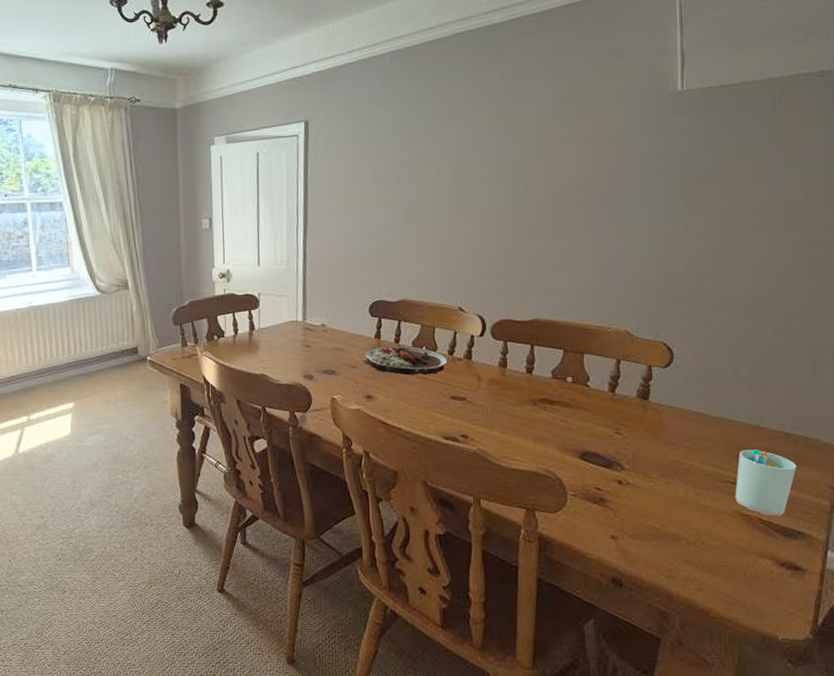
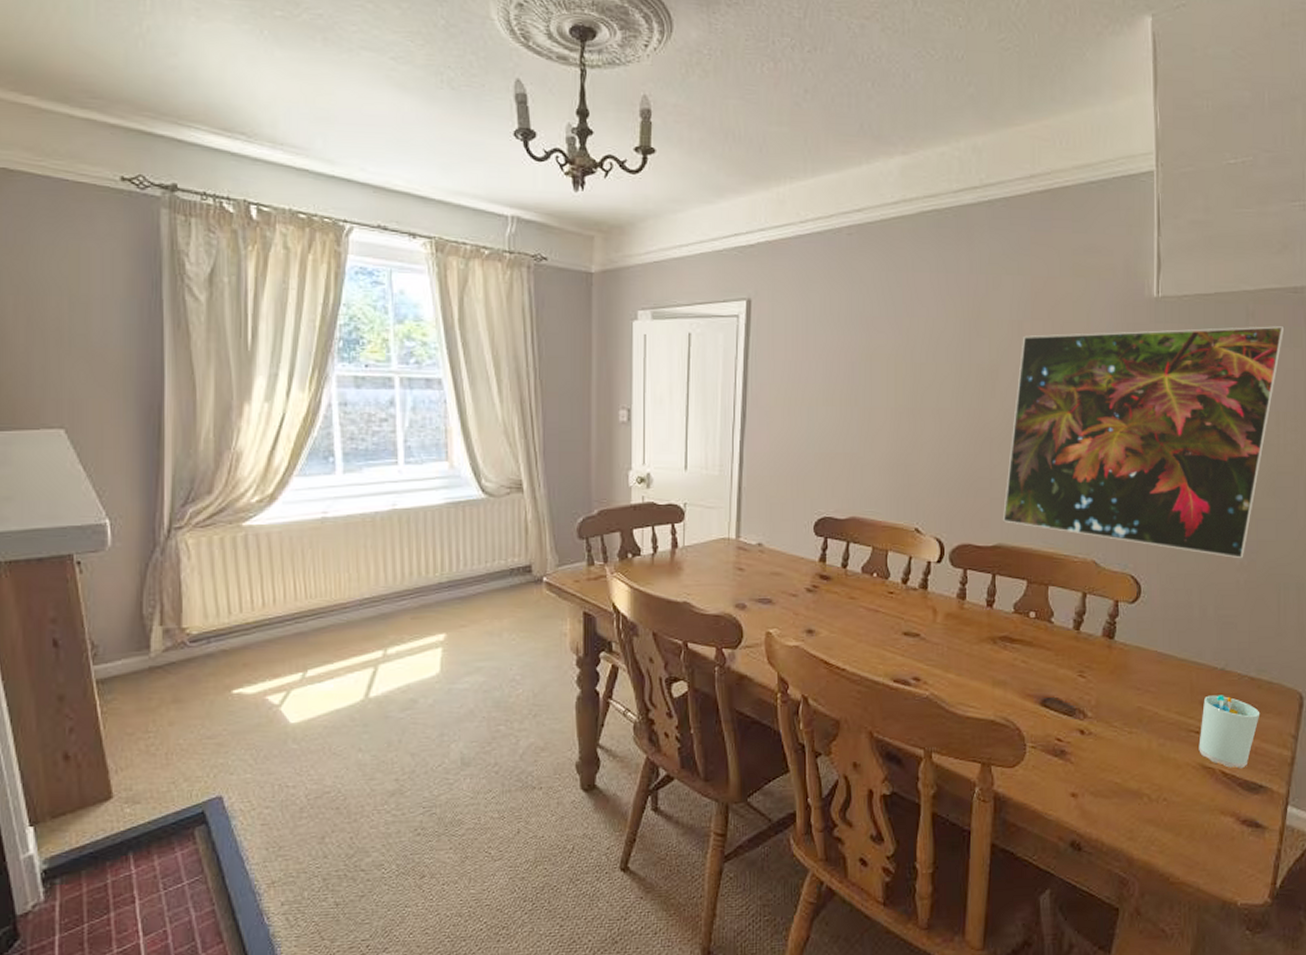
plate: present [366,346,448,376] -> none [808,571,901,607]
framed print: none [539,108,813,325] -> present [1003,326,1285,559]

